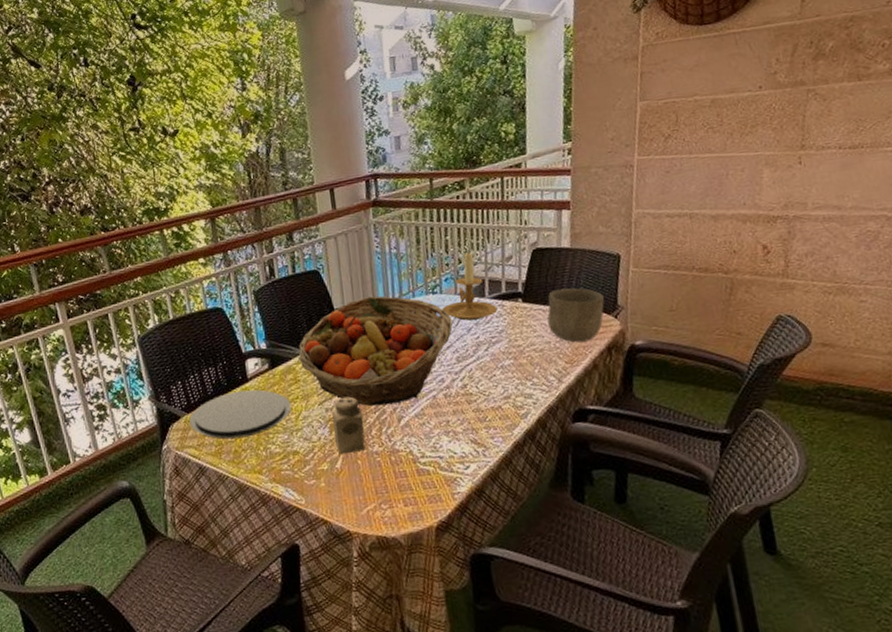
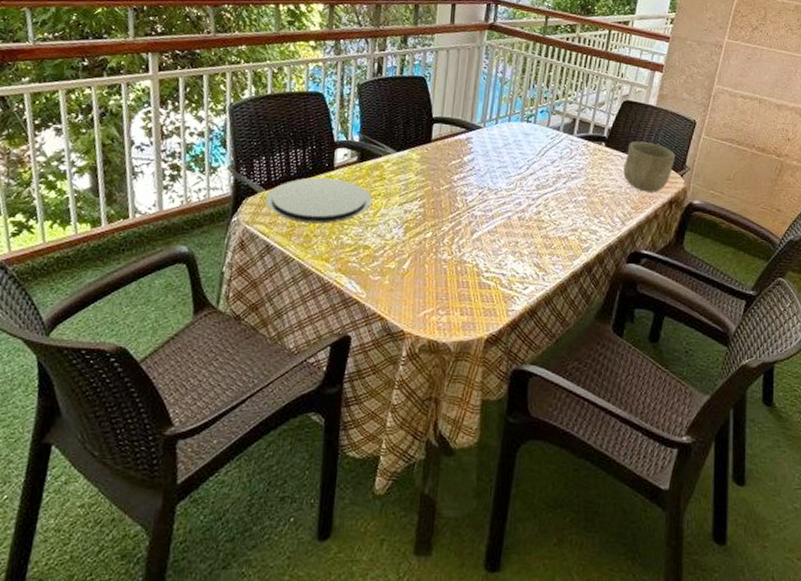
fruit basket: present [298,296,453,407] -> none [388,112,540,218]
salt shaker: present [332,396,366,453] -> none [407,202,439,256]
candle holder: present [441,251,498,321] -> none [532,90,582,154]

